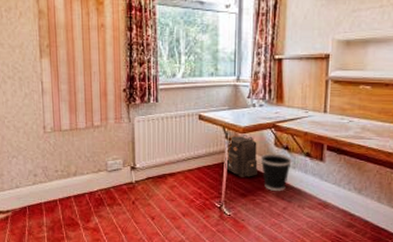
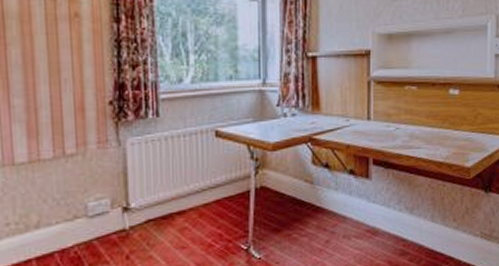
backpack: present [225,135,258,177] -> none [251,153,293,208]
wastebasket: present [260,152,292,191] -> none [295,172,333,221]

